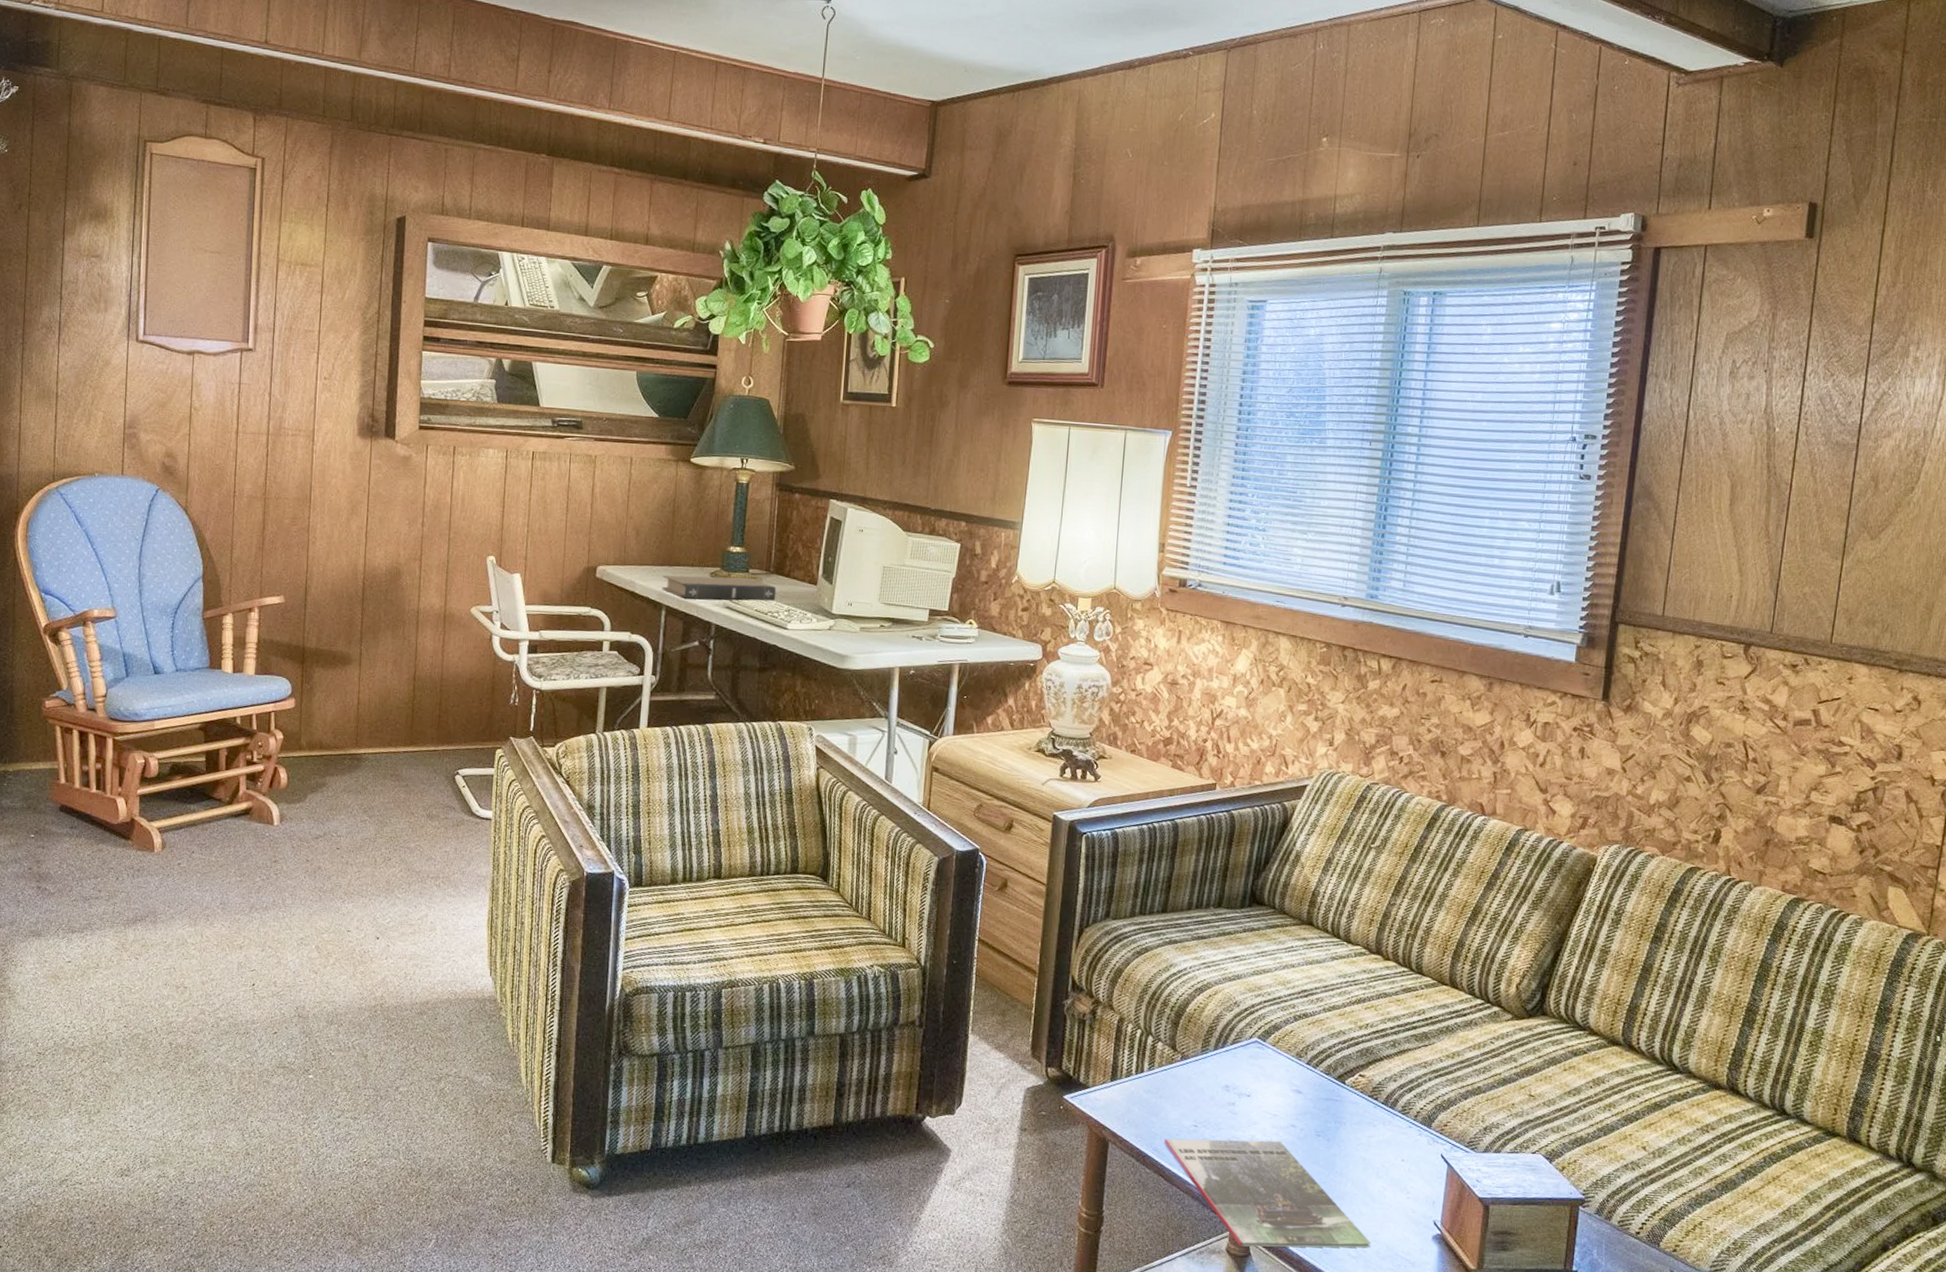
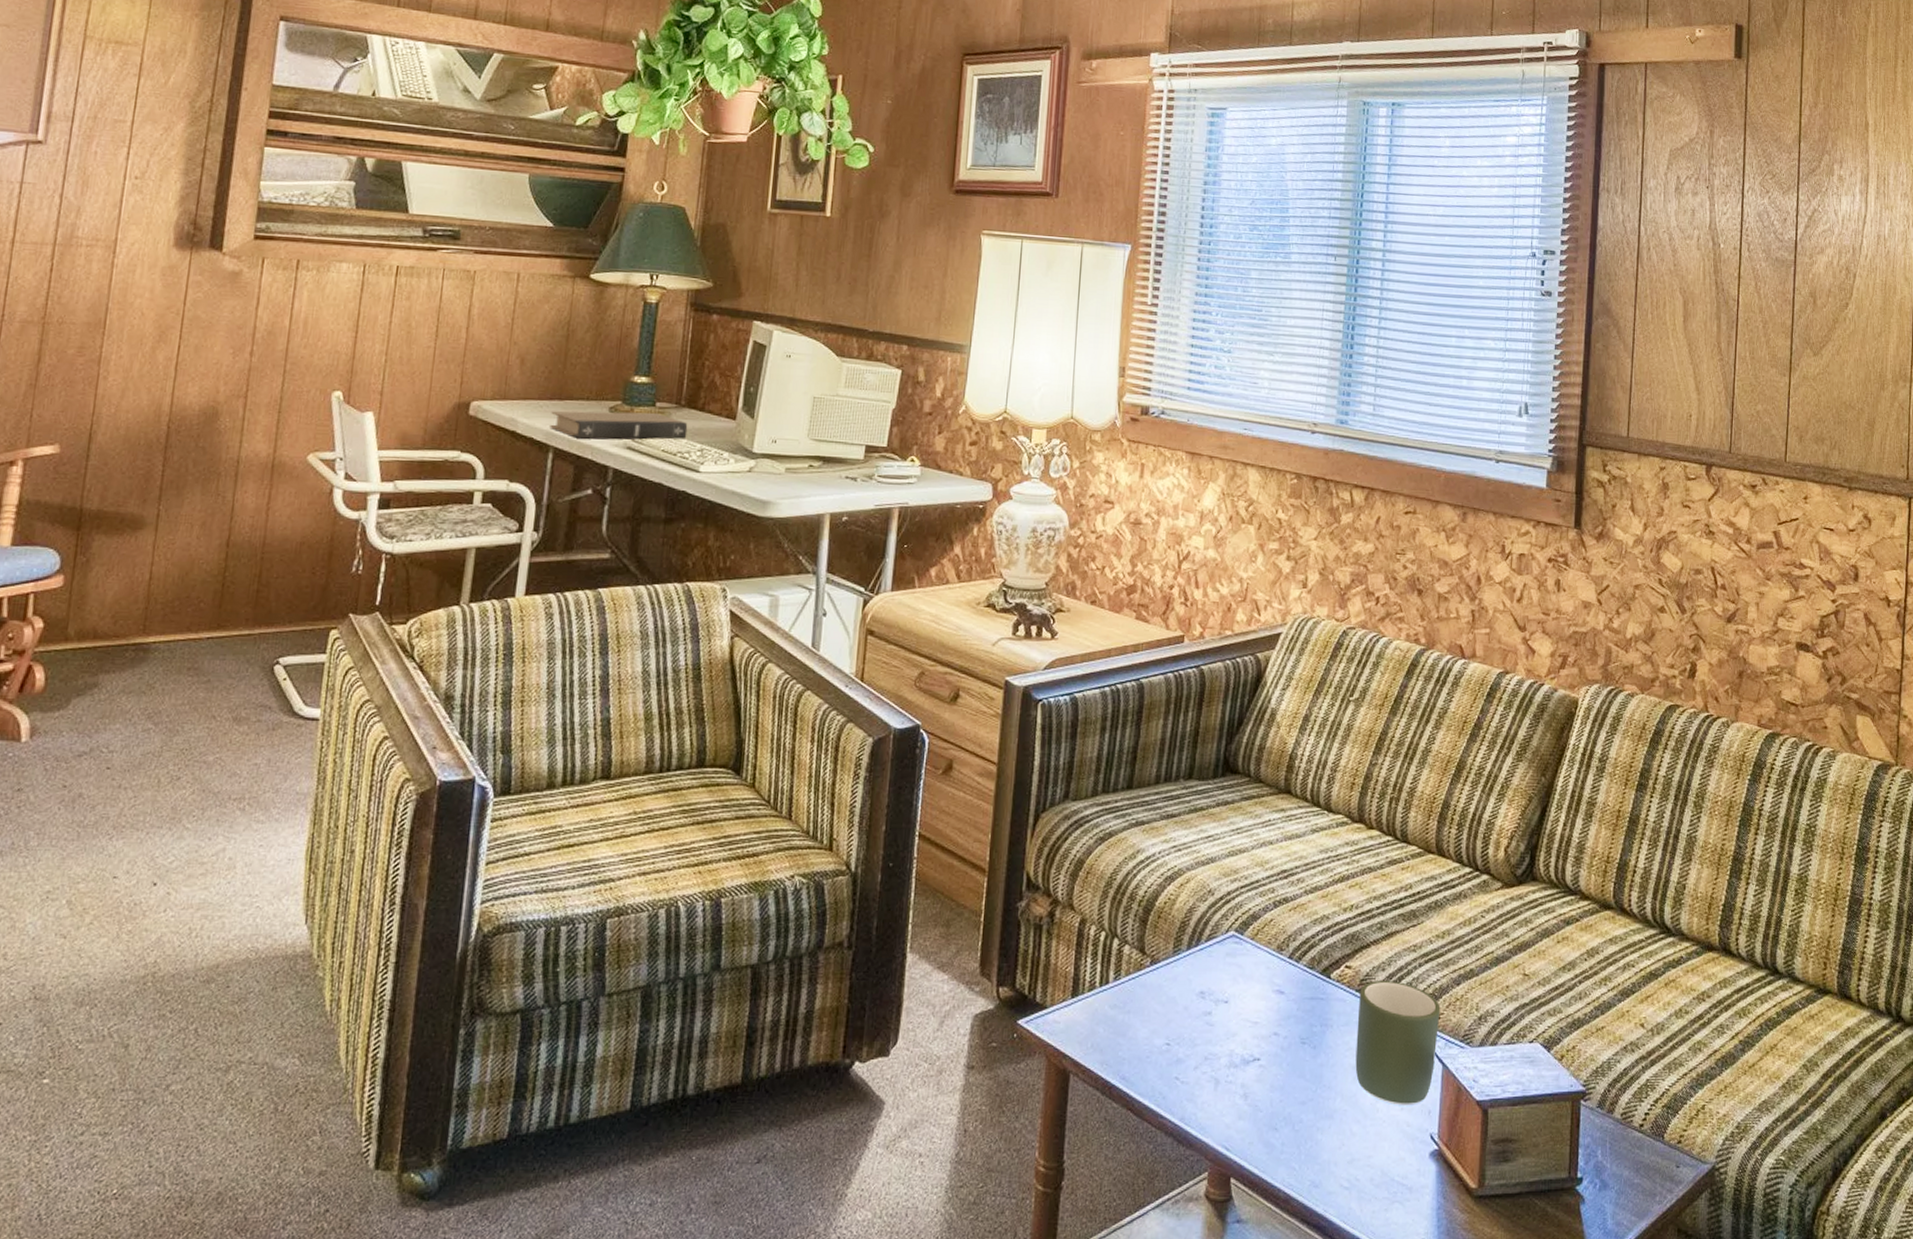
magazine: present [1164,1138,1372,1248] -> none [1133,1055,1365,1190]
mug: none [1365,1089,1448,1196] -> present [1355,981,1441,1106]

